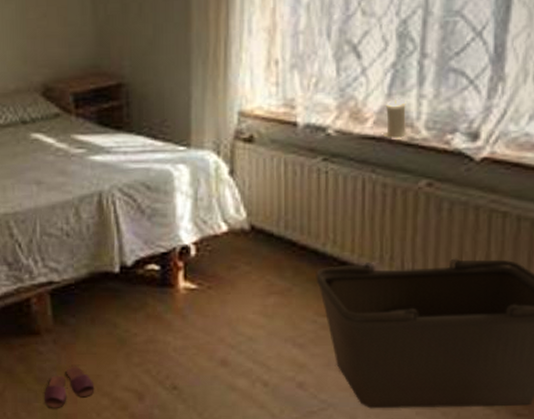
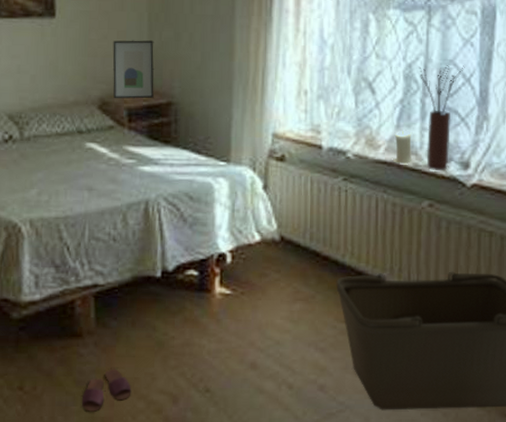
picture frame: none [53,14,102,84] -> present [112,39,155,100]
vase: none [416,16,476,145] -> present [419,64,465,172]

